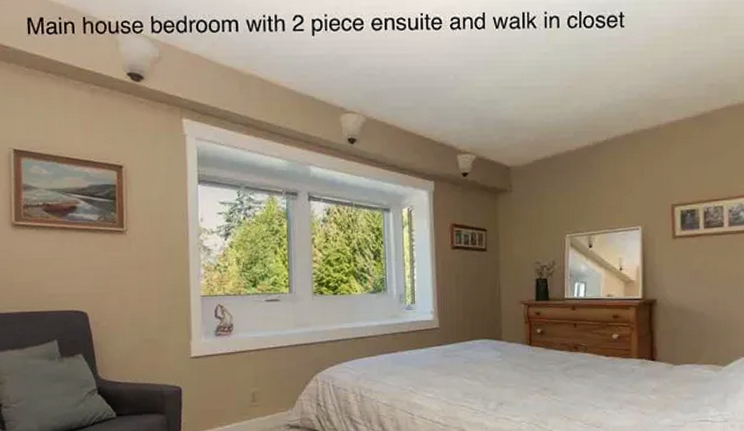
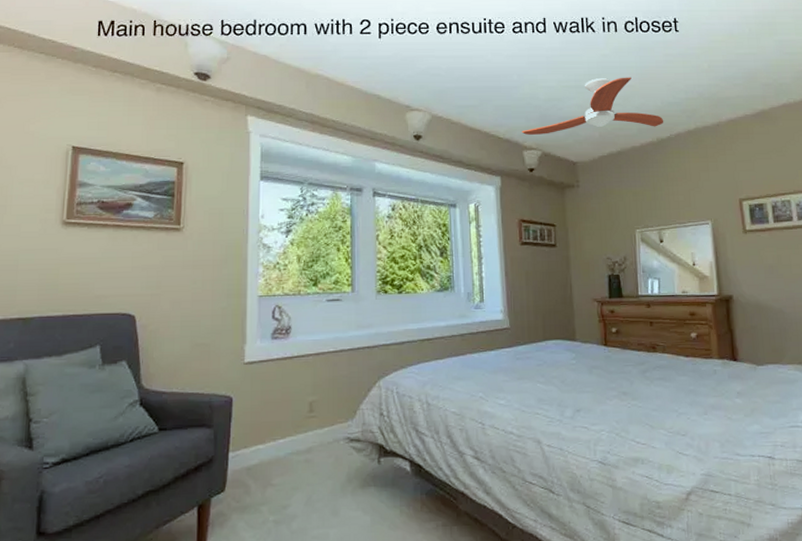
ceiling fan: none [456,77,602,138] -> present [521,77,664,135]

